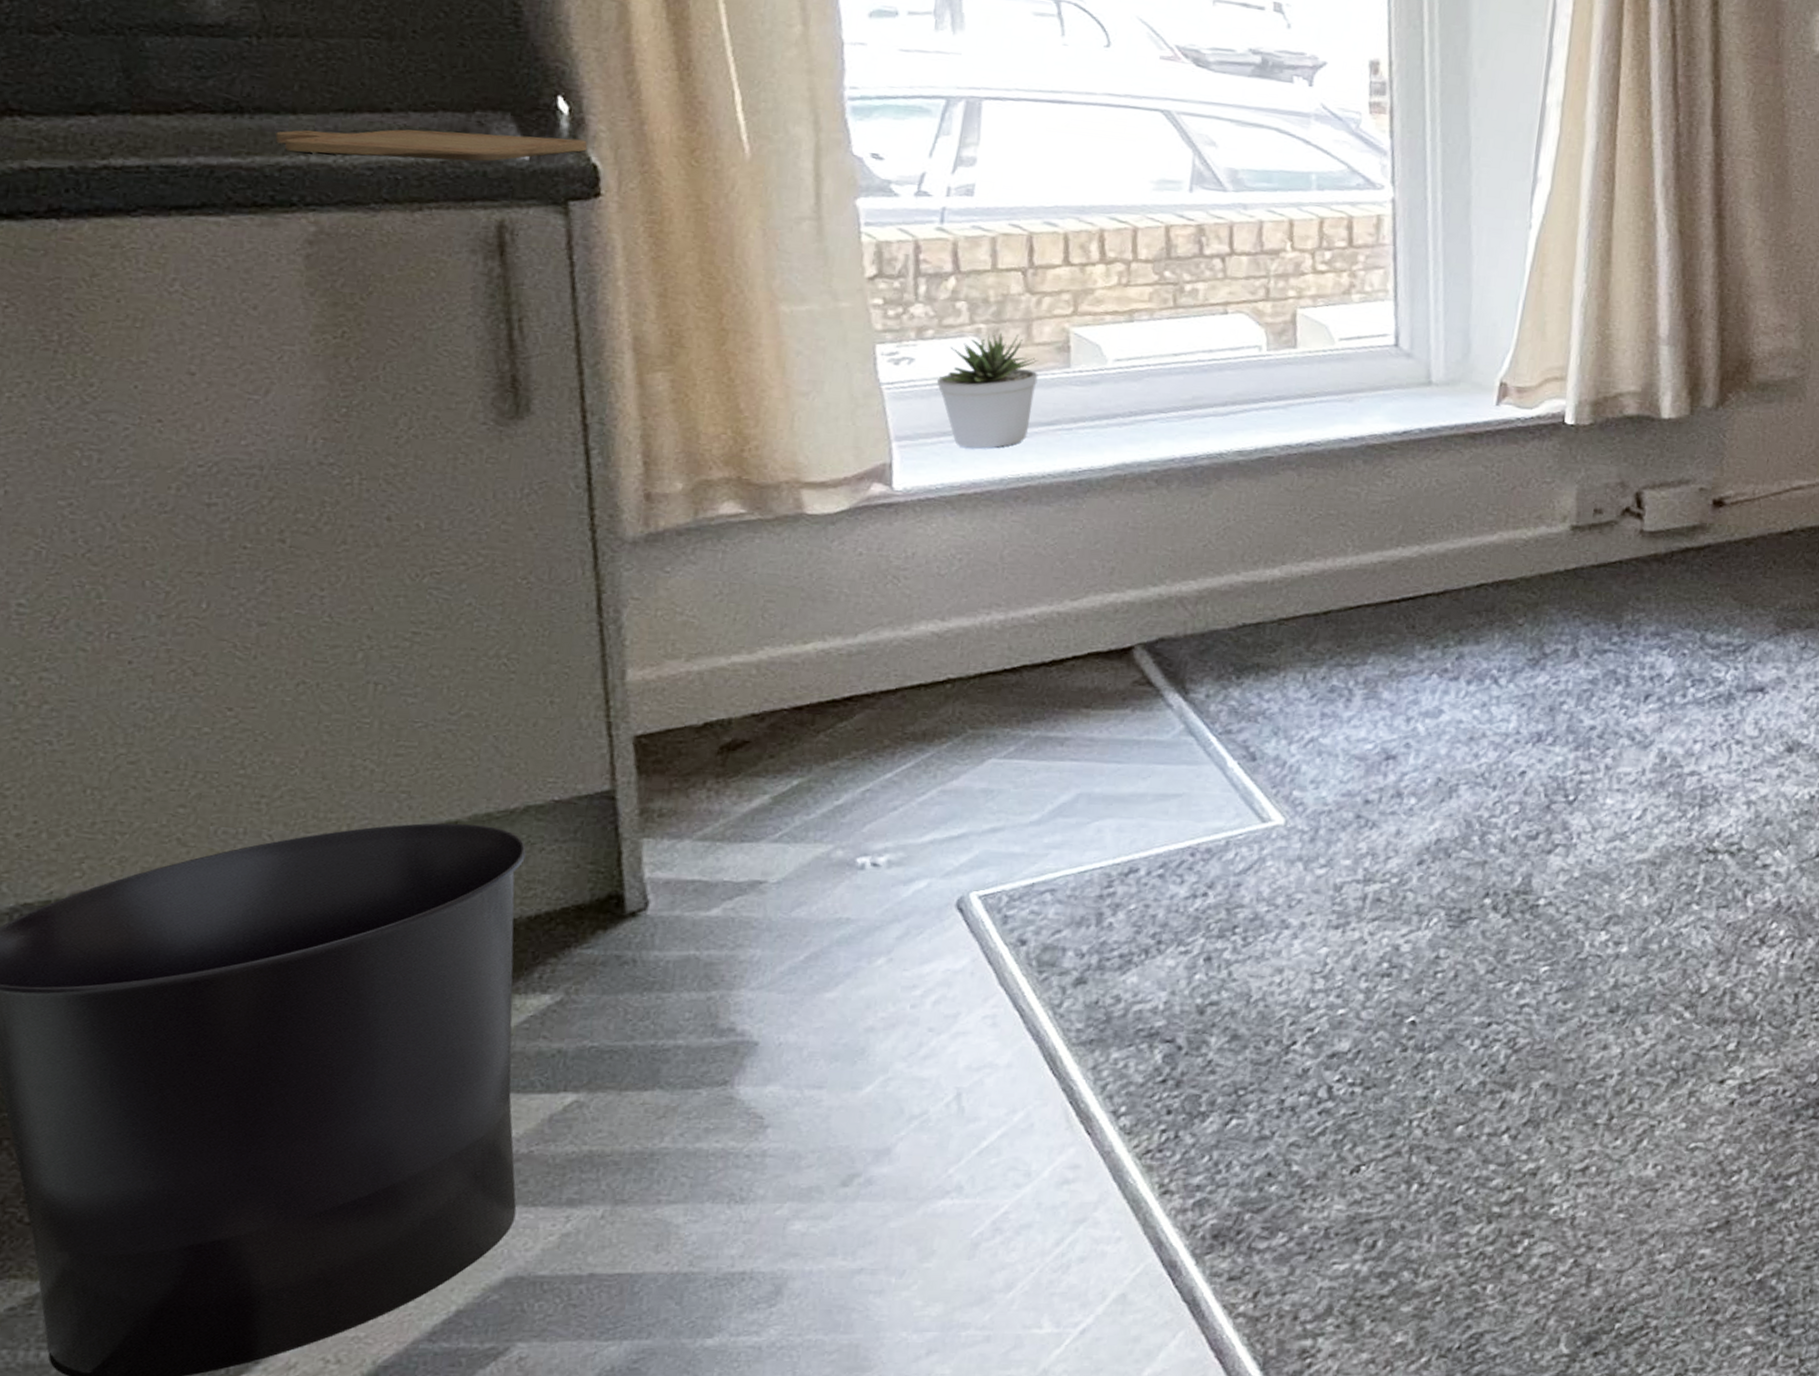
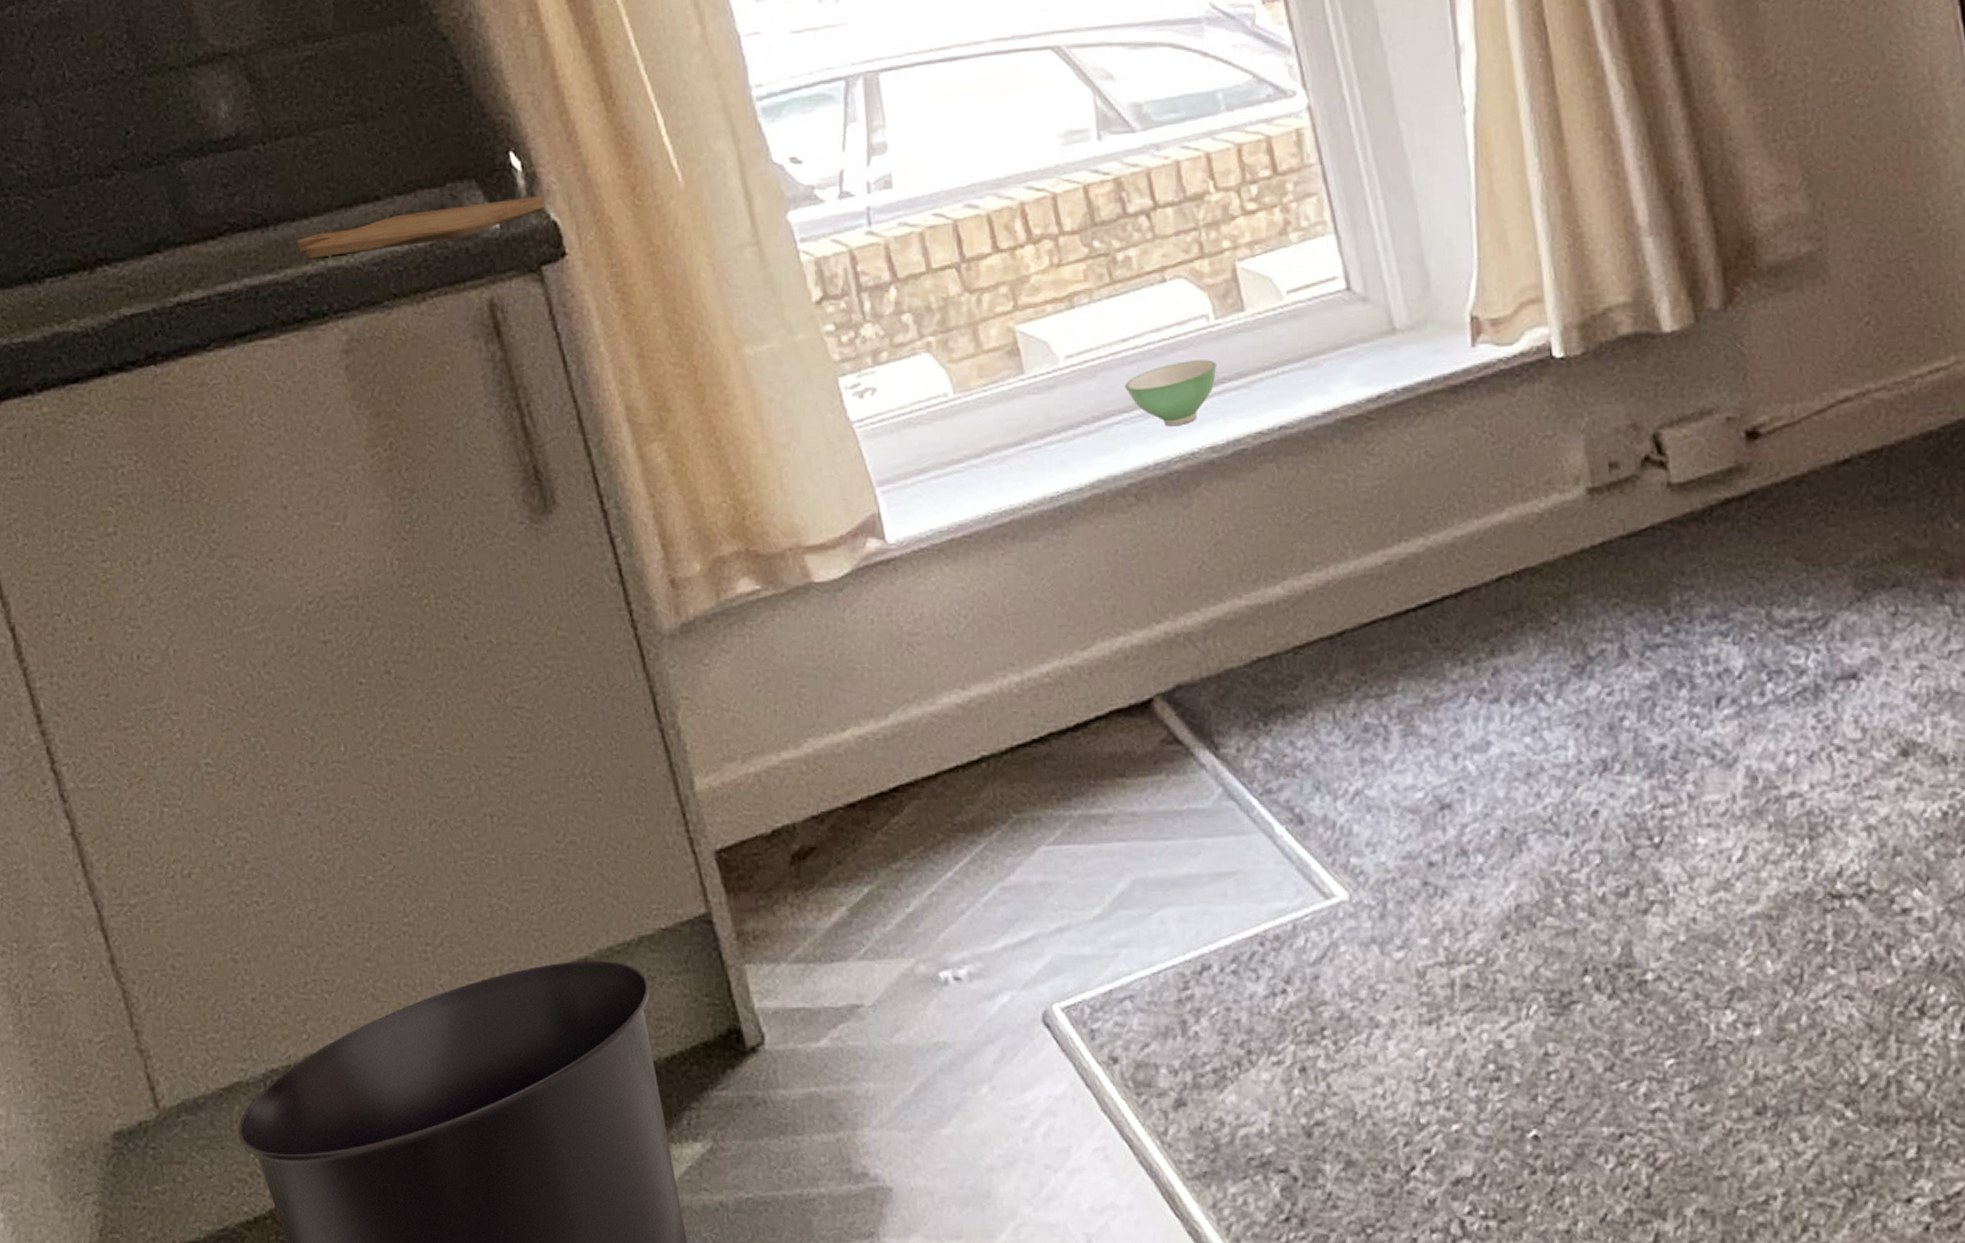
potted plant: present [936,332,1039,449] -> none [901,342,999,484]
bowl: none [1167,379,1260,430] -> present [1124,360,1217,427]

